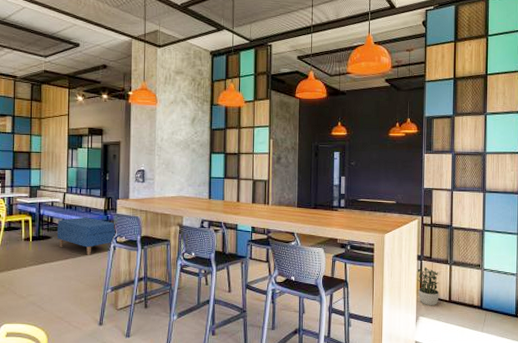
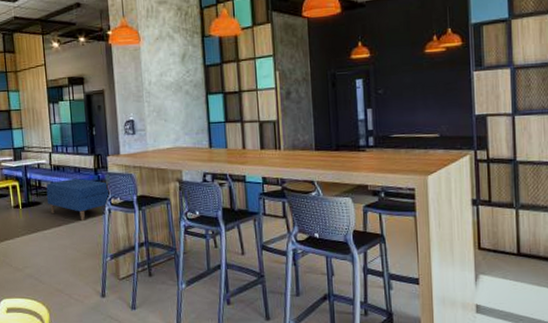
potted plant: present [416,267,441,305] -> none [471,214,505,261]

